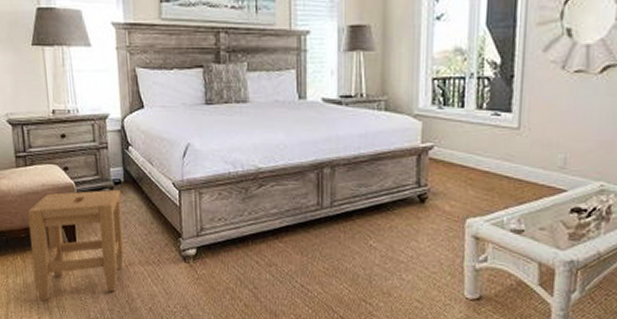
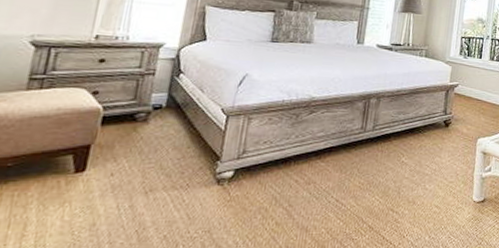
stool: present [27,189,124,301] -> none [8,114,159,241]

